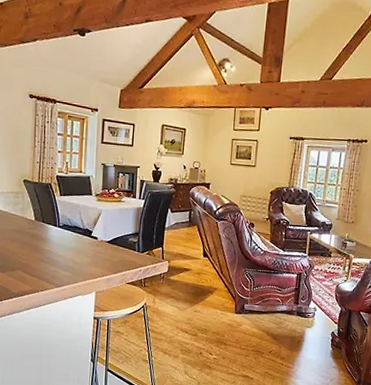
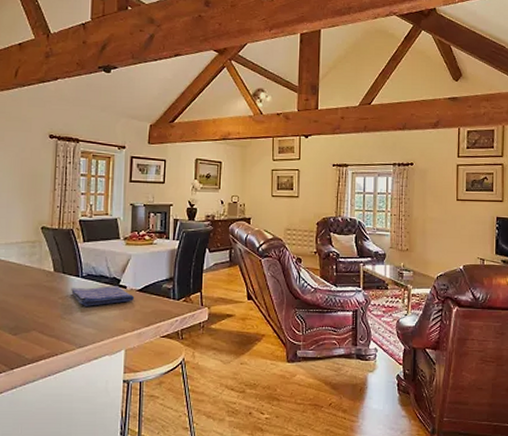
dish towel: none [50,236,104,253] -> present [71,286,134,306]

